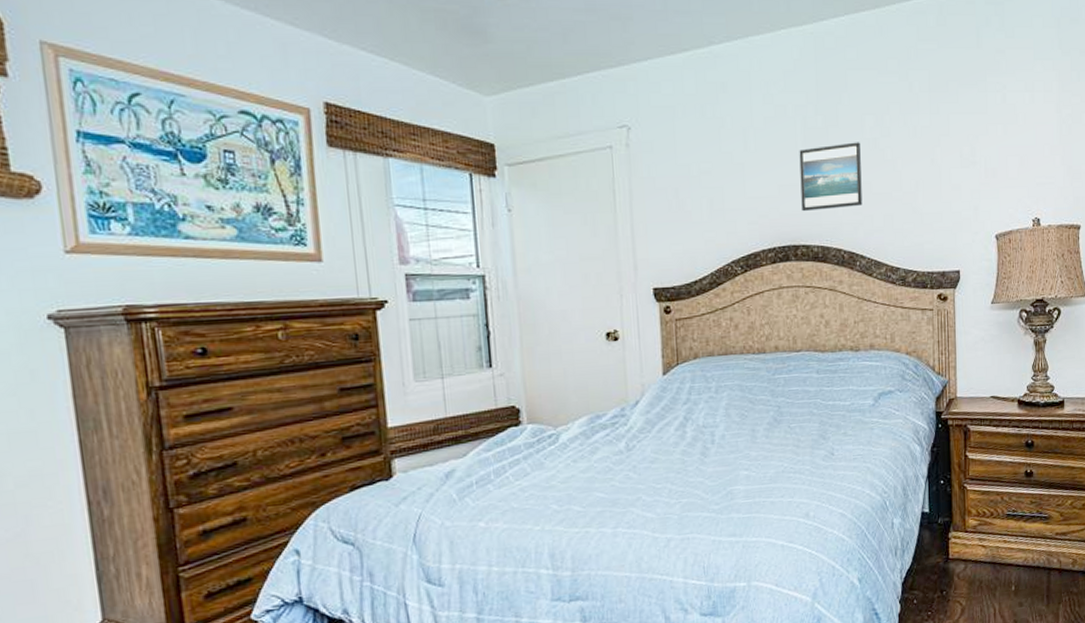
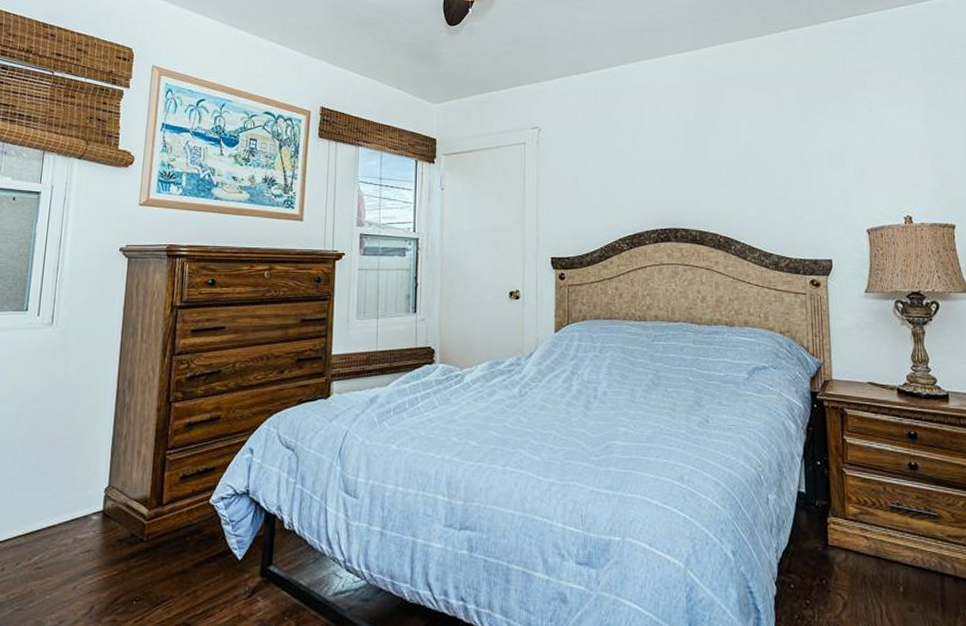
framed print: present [799,142,863,212] -> none [681,144,737,201]

